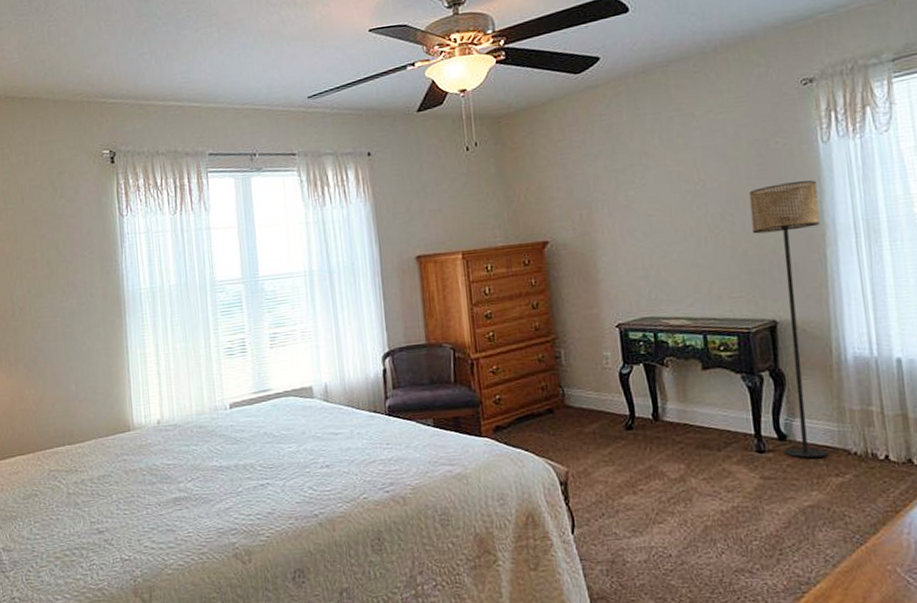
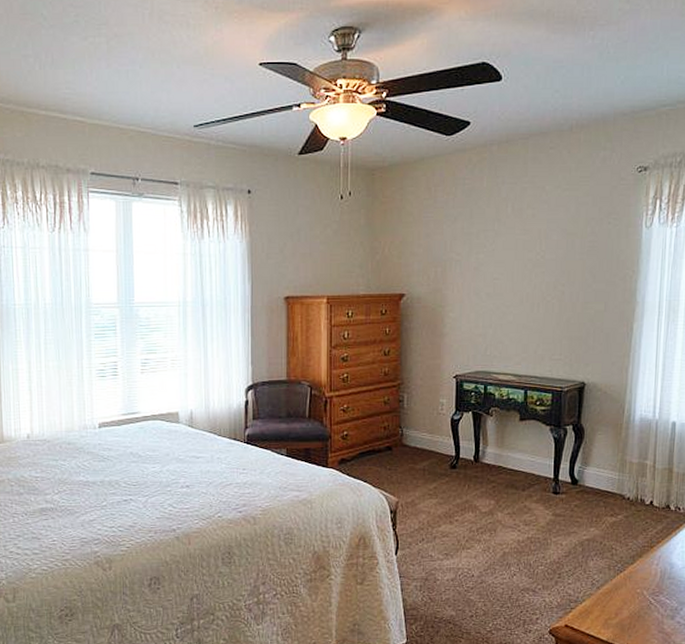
floor lamp: present [749,180,830,458] -> none [573,261,636,500]

